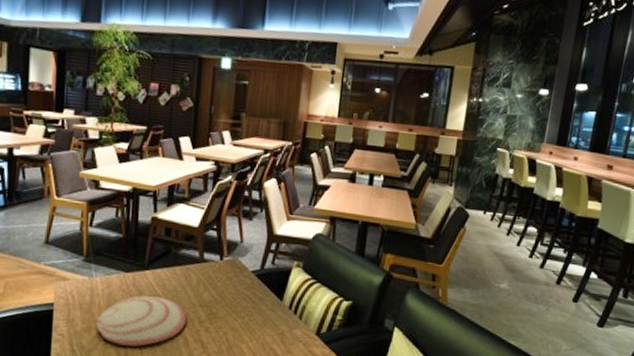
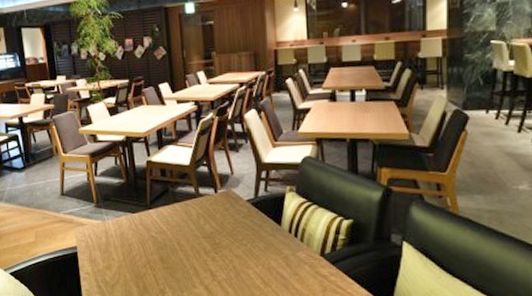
plate: present [96,295,187,347] -> none [114,232,193,279]

